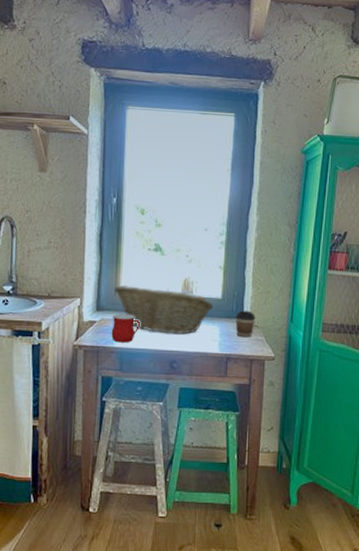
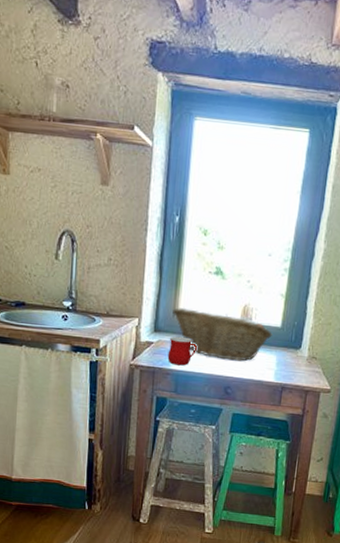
coffee cup: present [235,310,255,338] -> none [293,340,314,369]

